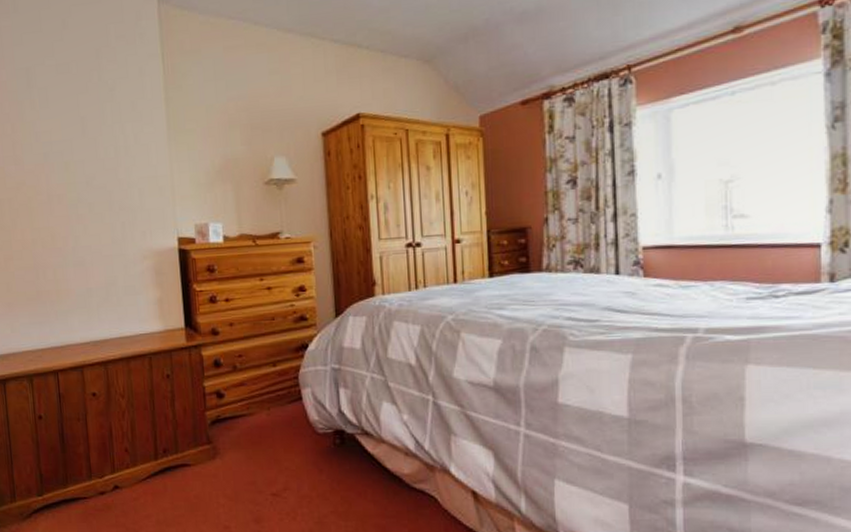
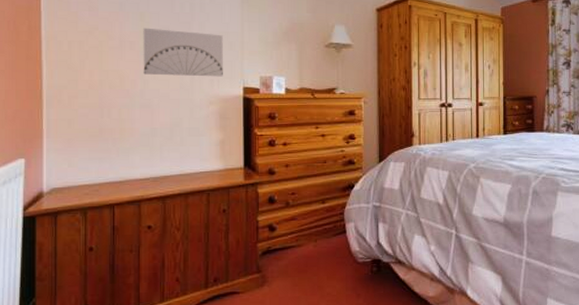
wall art: none [69,178,155,230] -> present [143,28,223,77]

